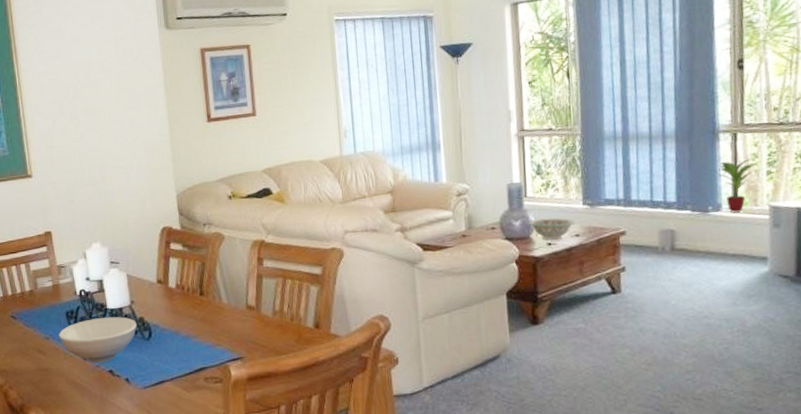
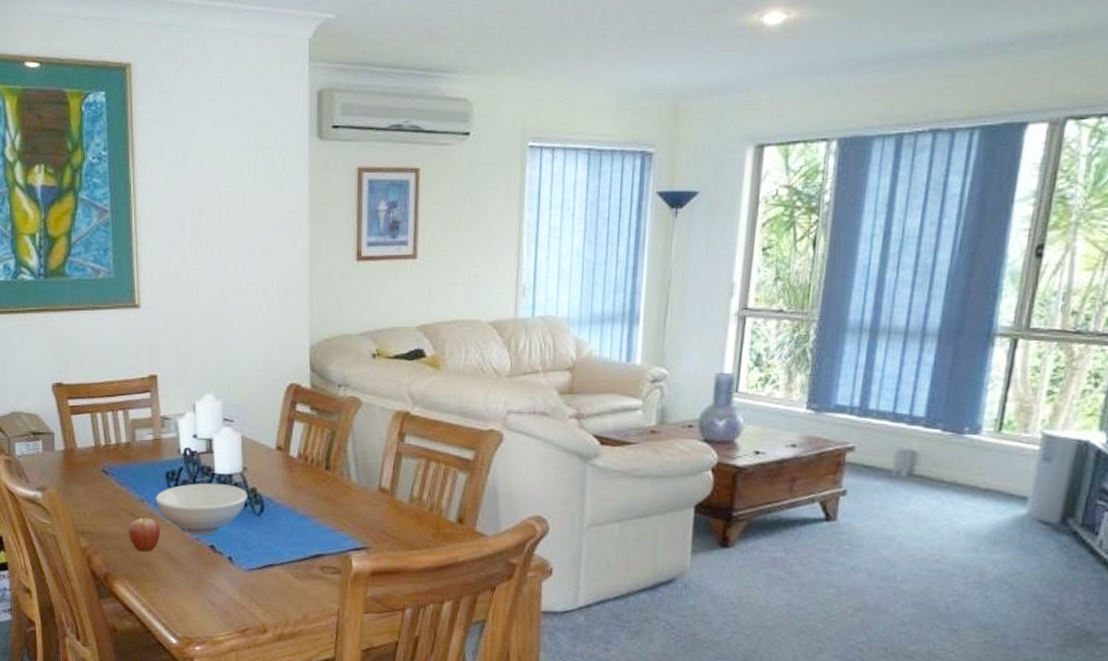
fruit: none [37,351,66,383] -> present [128,516,160,552]
decorative bowl: present [528,218,575,241] -> none [735,420,793,449]
potted plant: present [718,157,758,213] -> none [986,371,1039,439]

